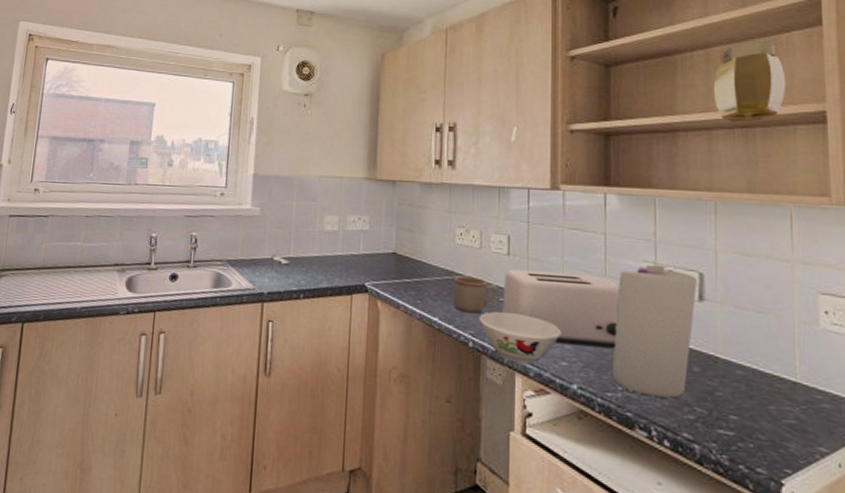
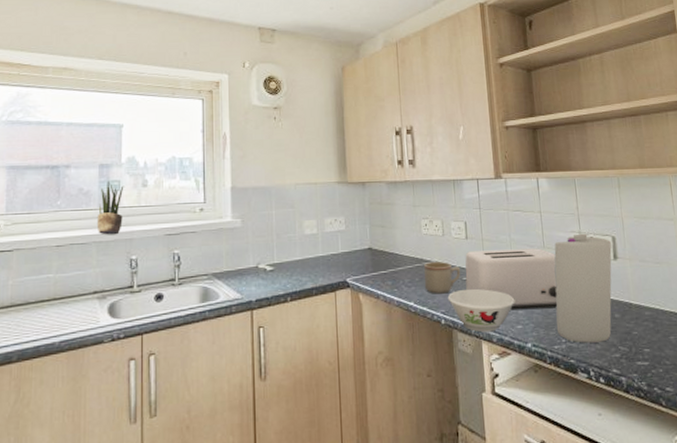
potted plant: none [123,158,151,211] -> present [96,181,124,235]
jar: present [713,42,787,122] -> none [607,46,658,112]

